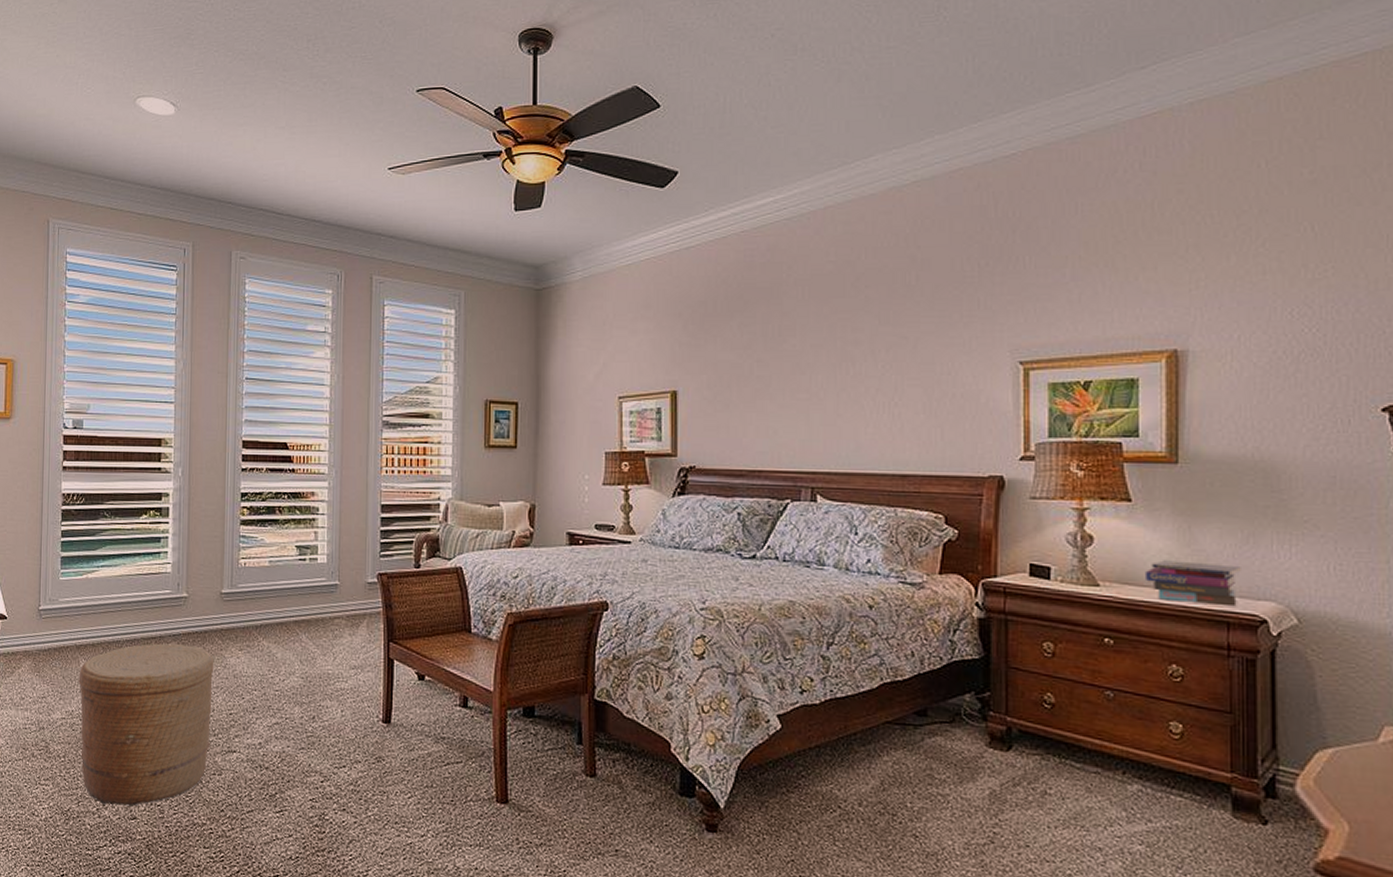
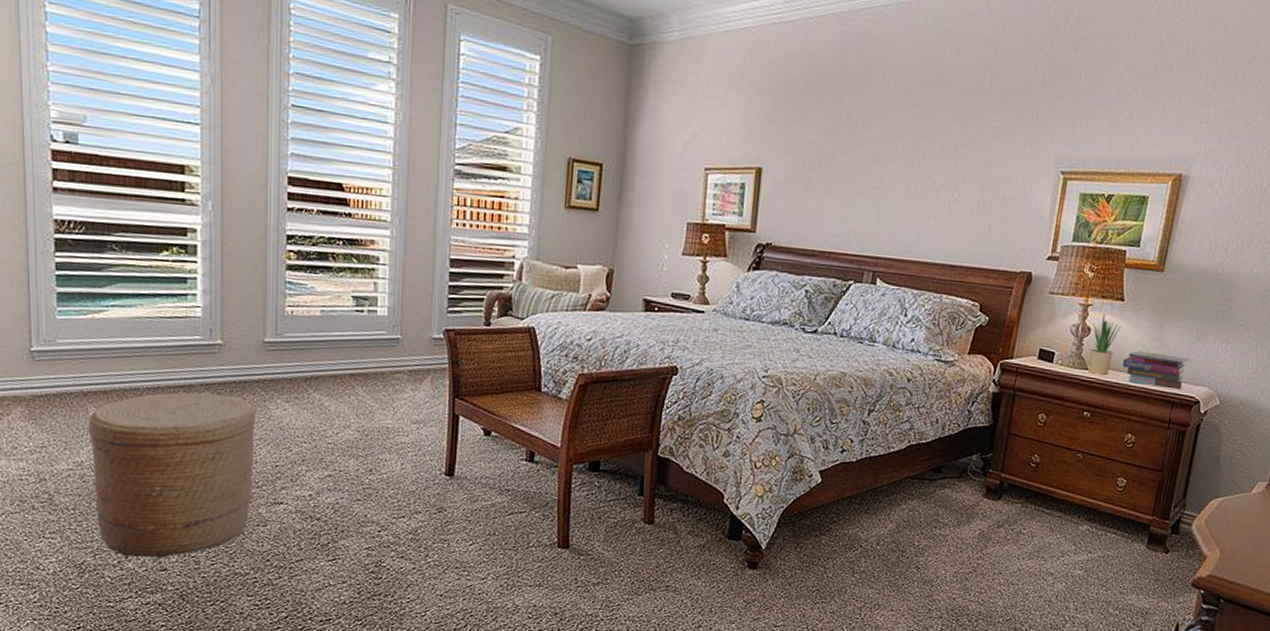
potted plant: none [1095,517,1134,591] -> present [1088,313,1121,375]

